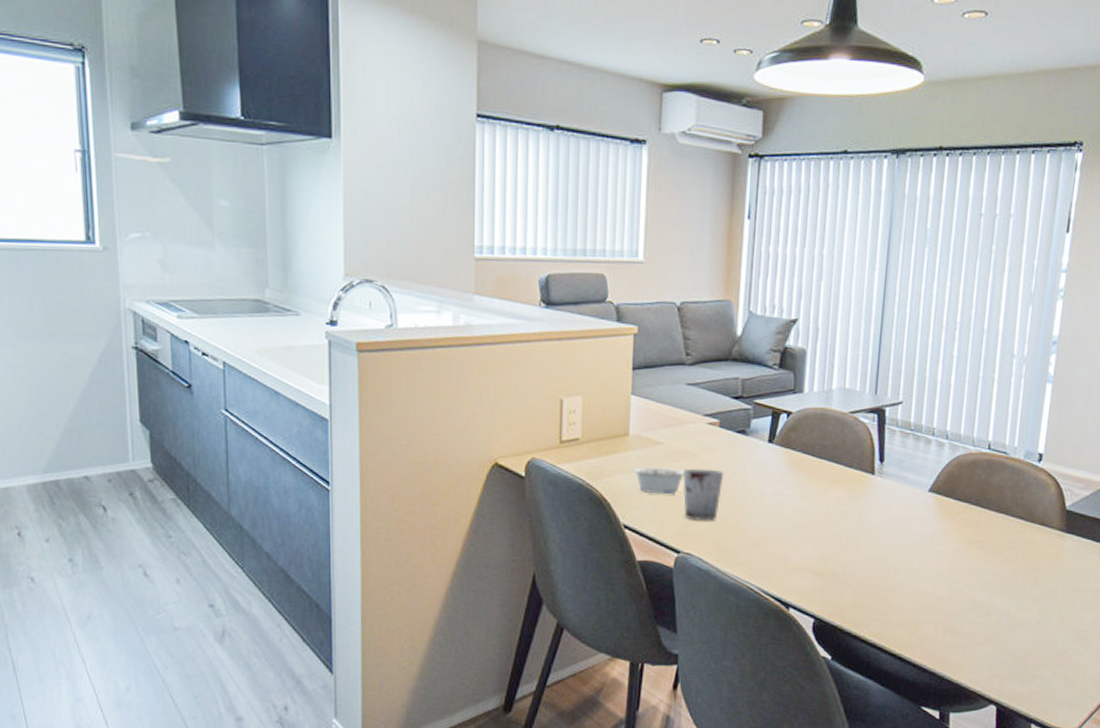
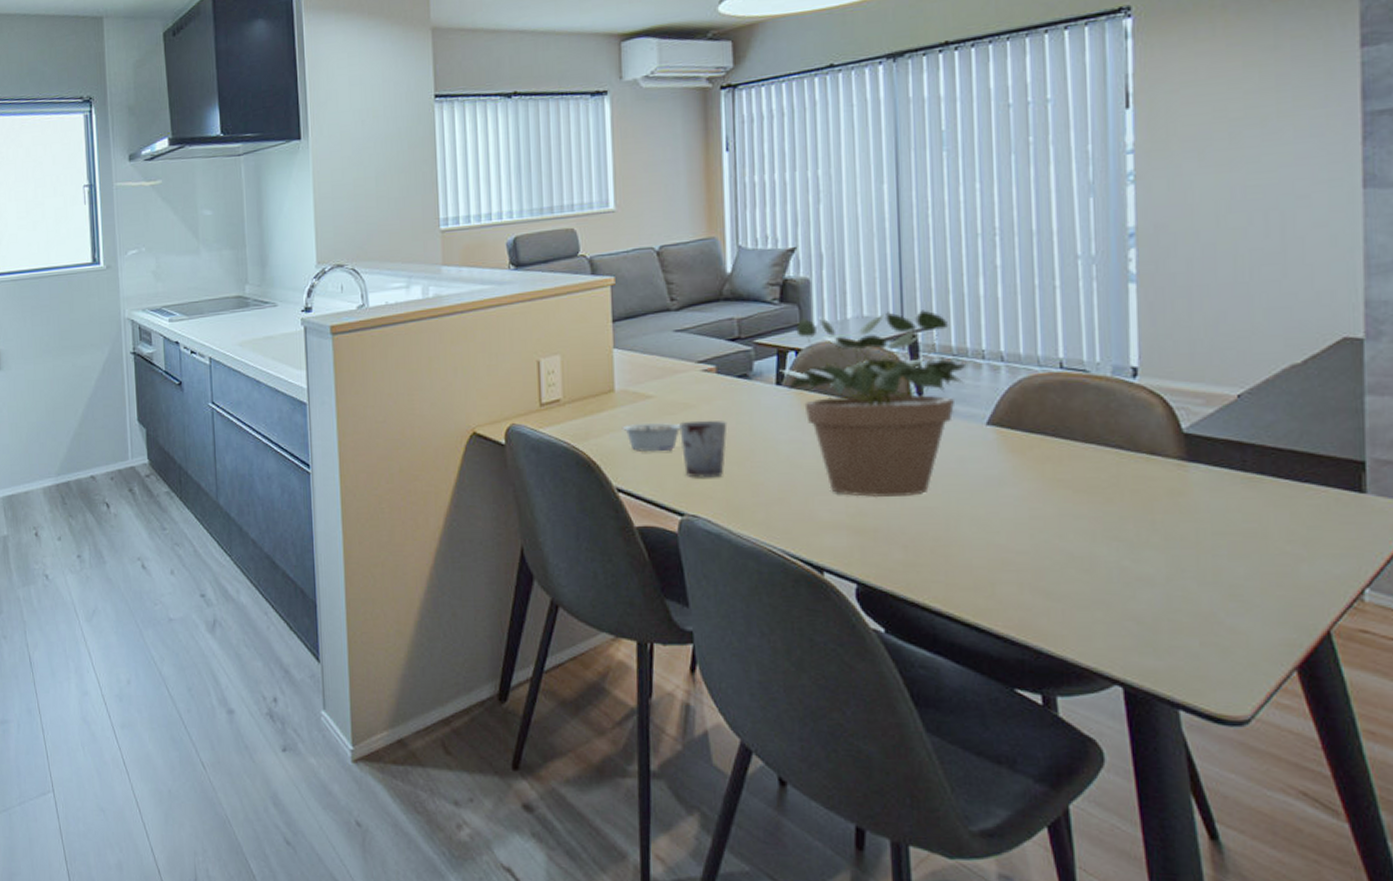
potted plant: none [772,384,919,548] -> present [779,310,965,498]

